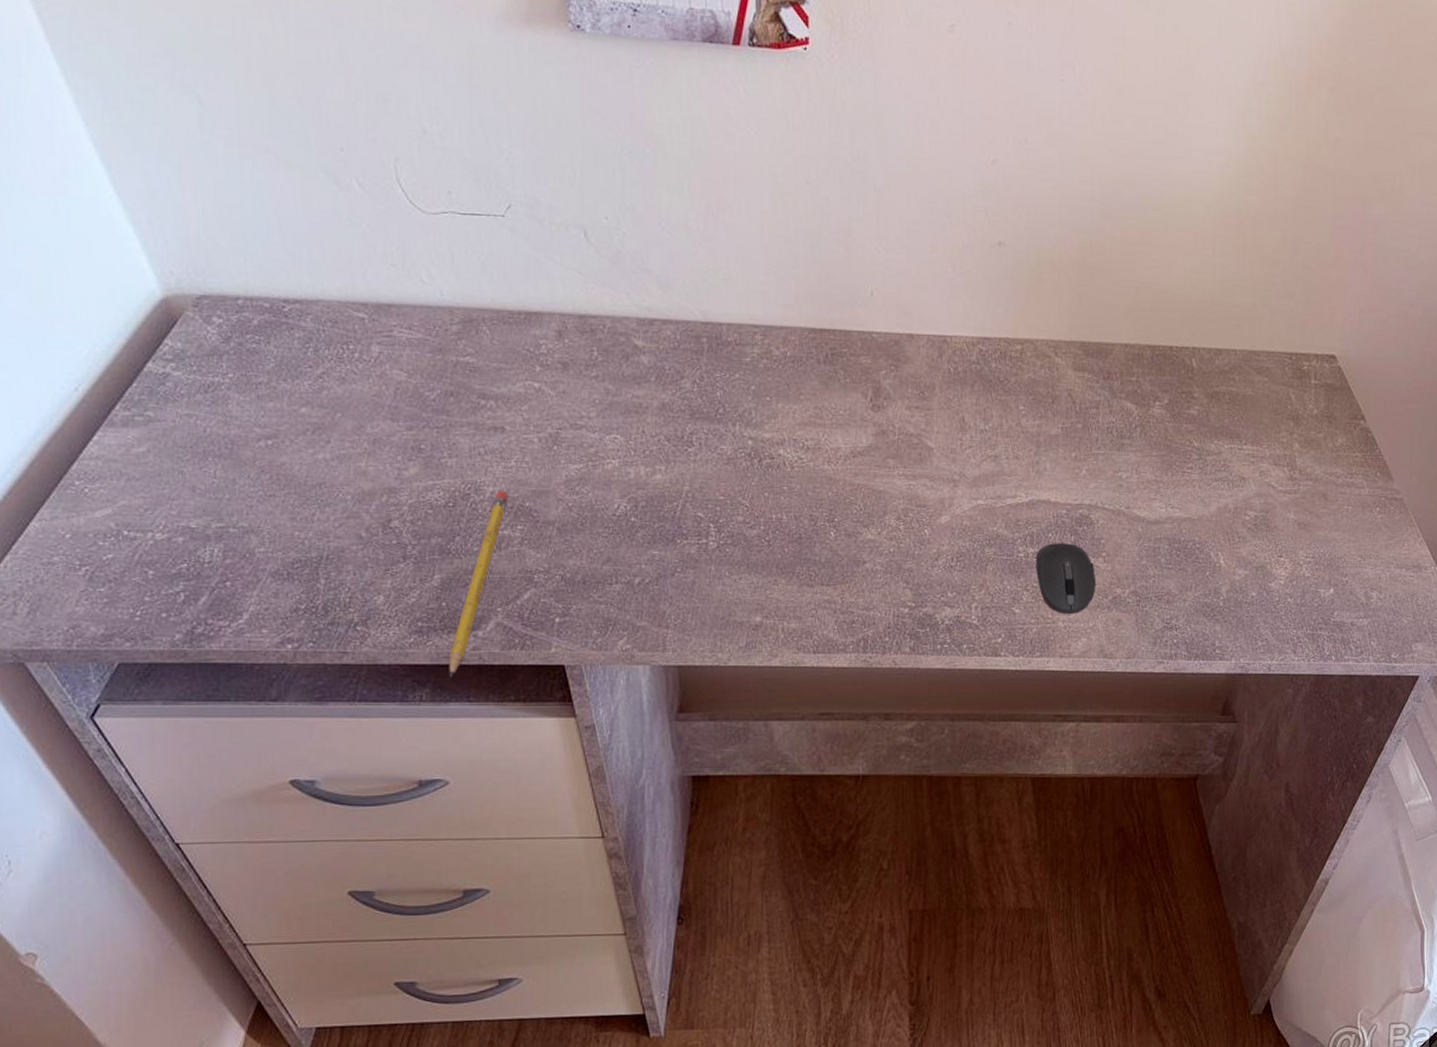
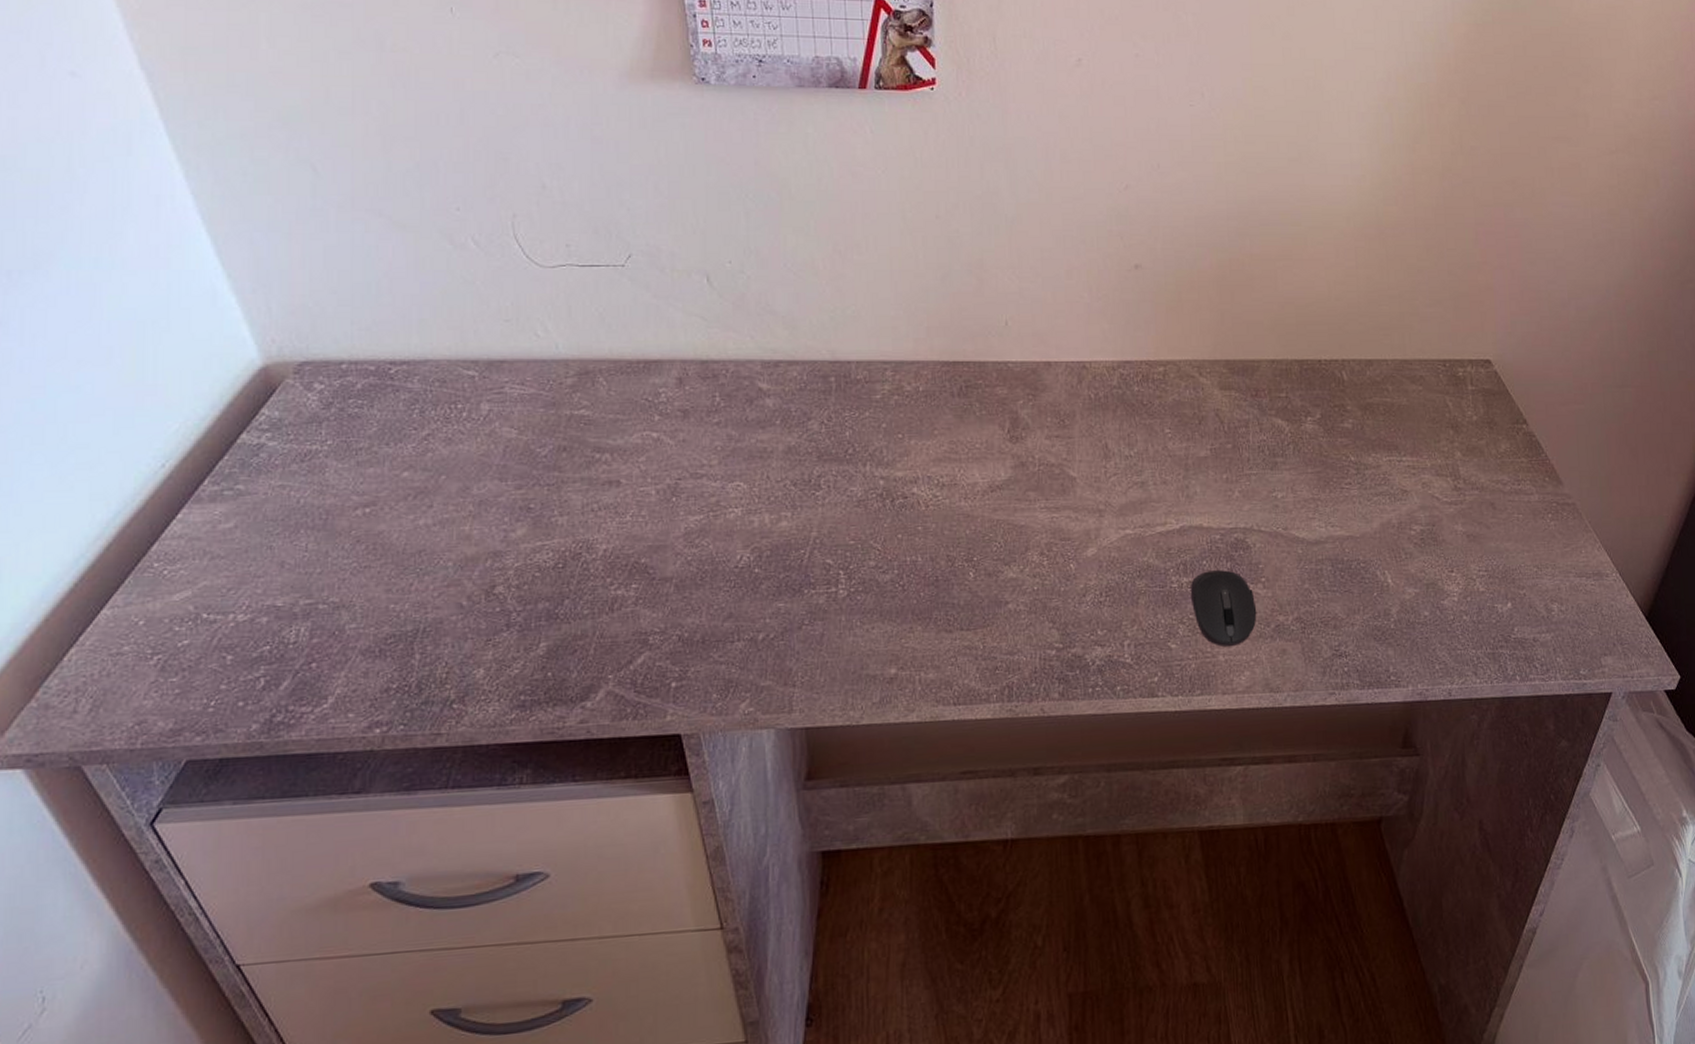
pencil: present [448,490,508,678] -> none [553,548,622,756]

